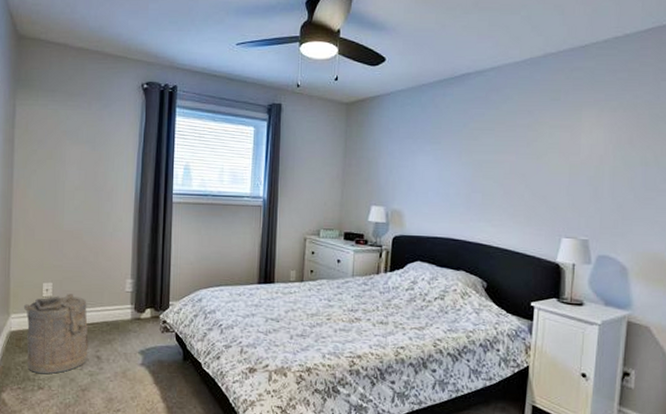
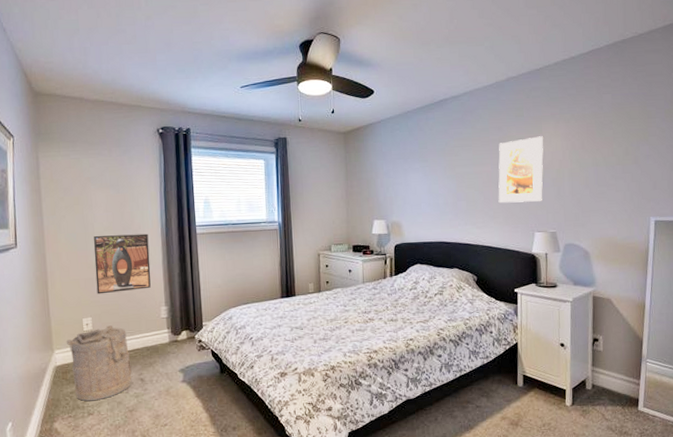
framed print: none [61,194,121,259] -> present [93,233,151,295]
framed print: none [520,125,583,202] -> present [498,136,544,203]

